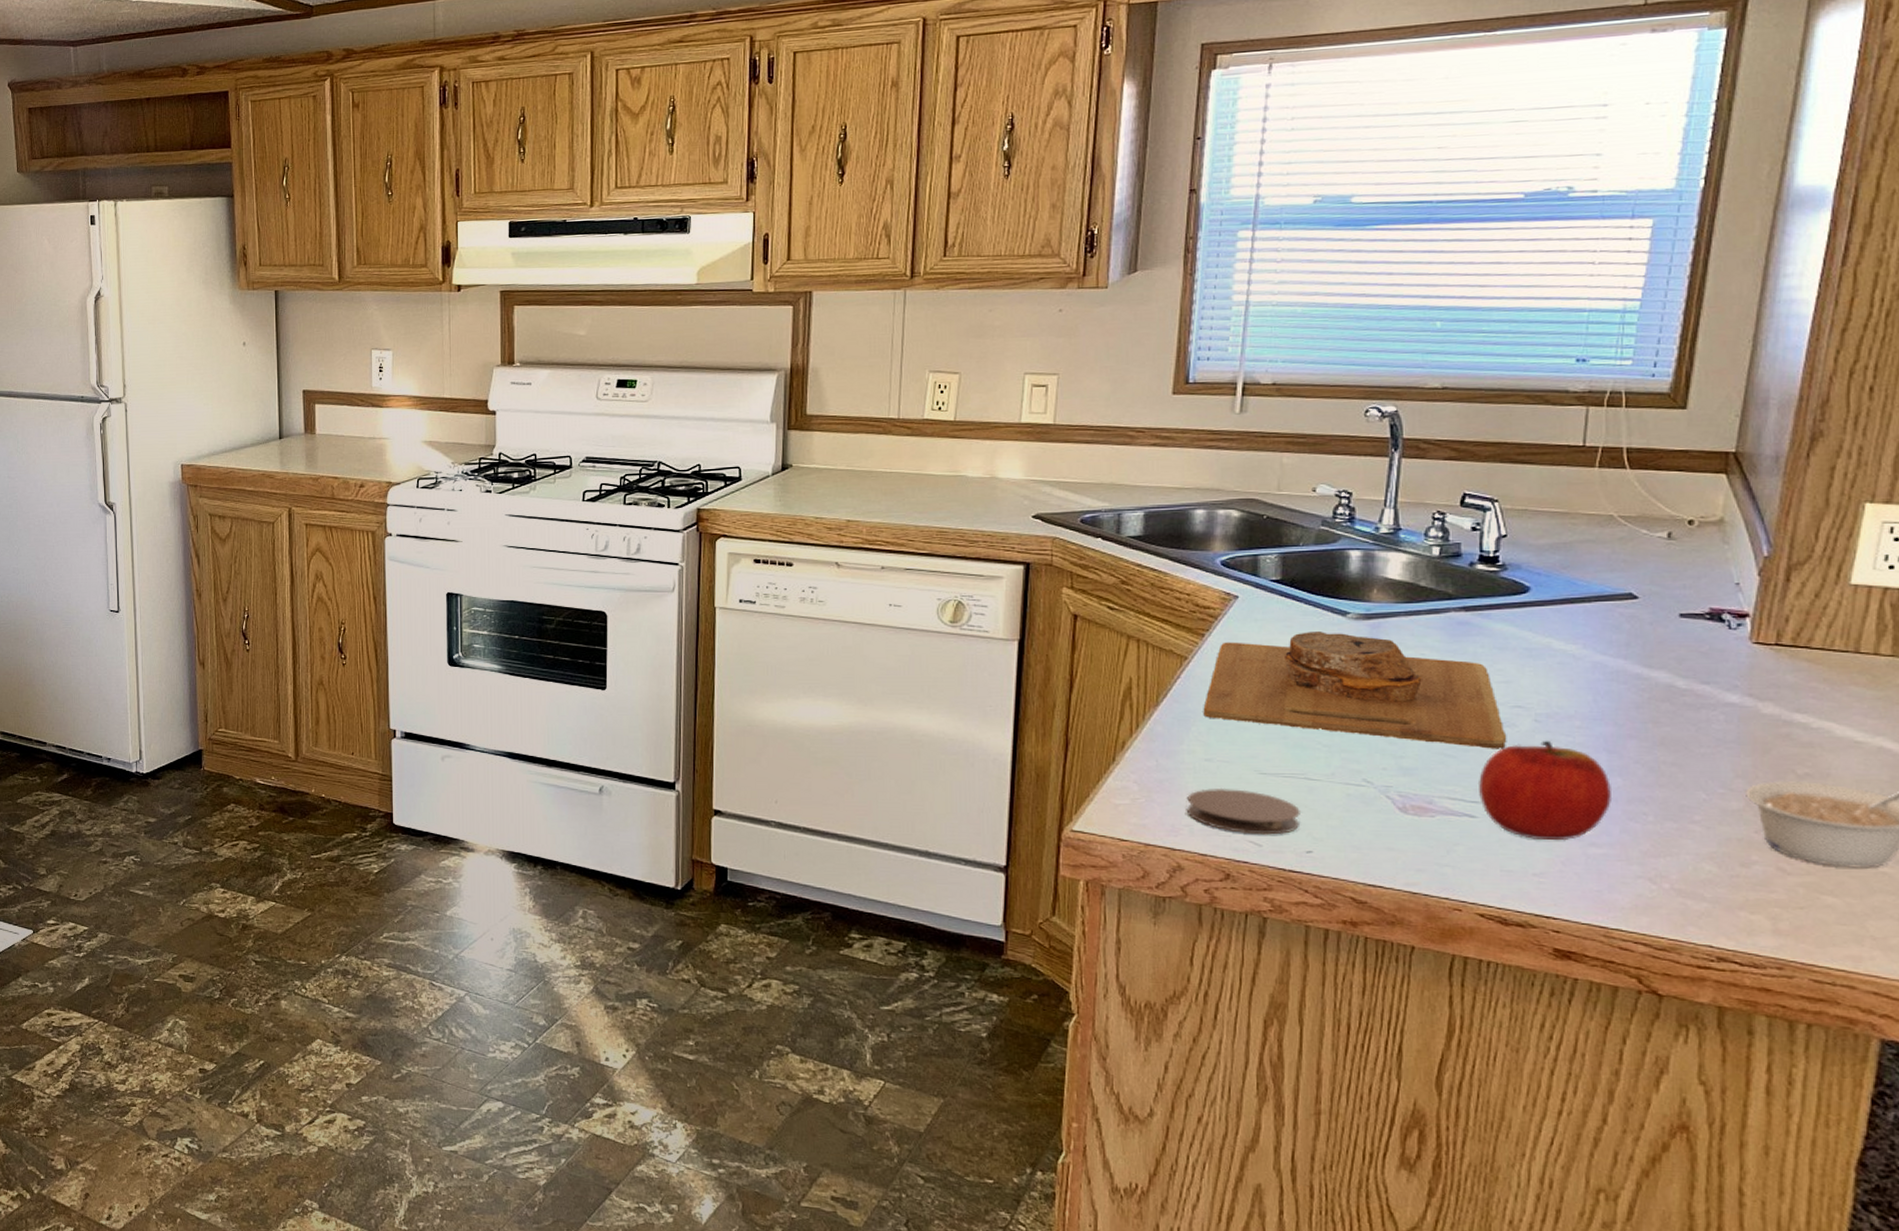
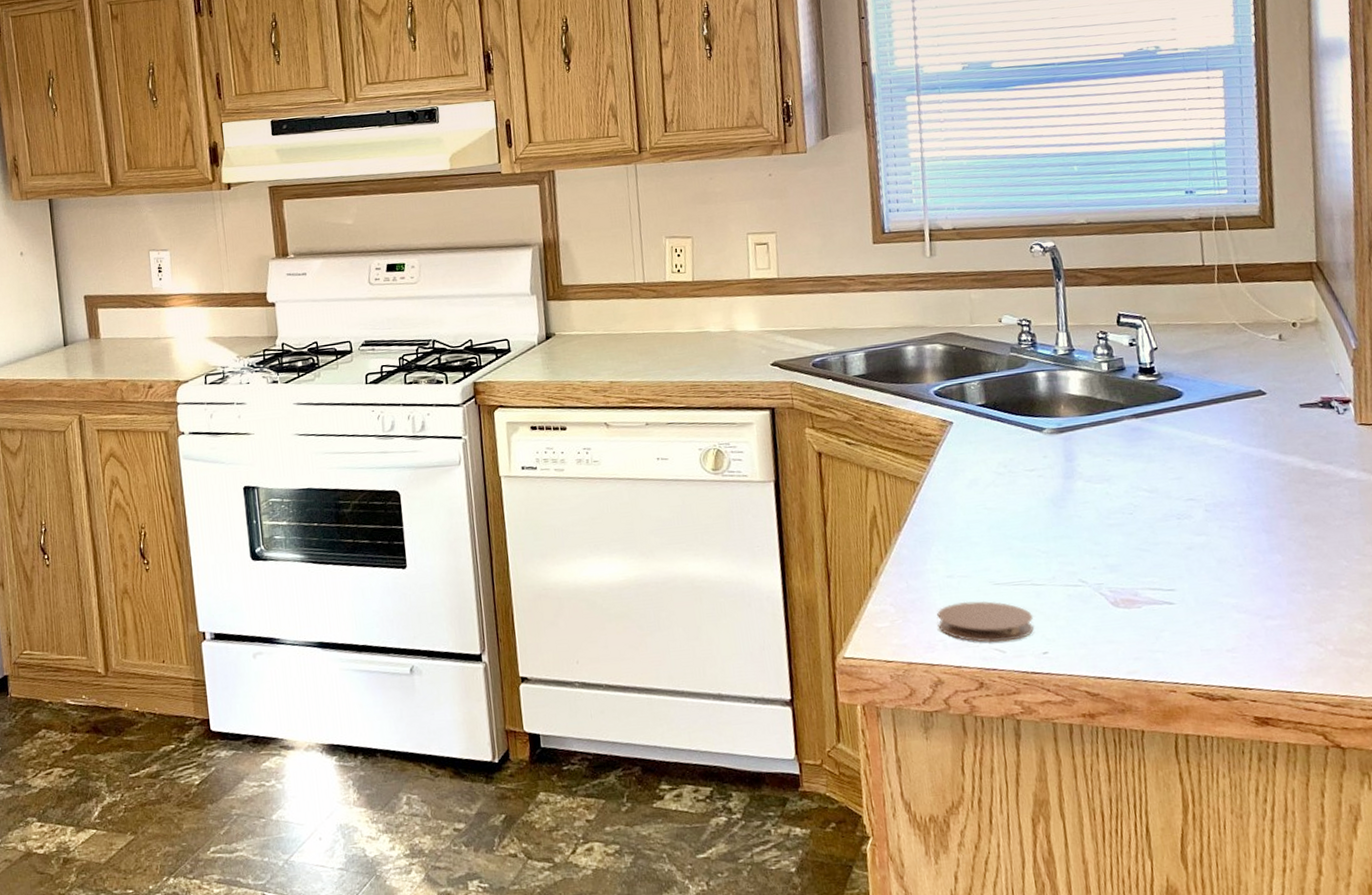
cutting board: present [1203,632,1507,749] -> none [938,447,1187,541]
apple: present [1477,741,1613,841] -> none [1170,528,1277,618]

